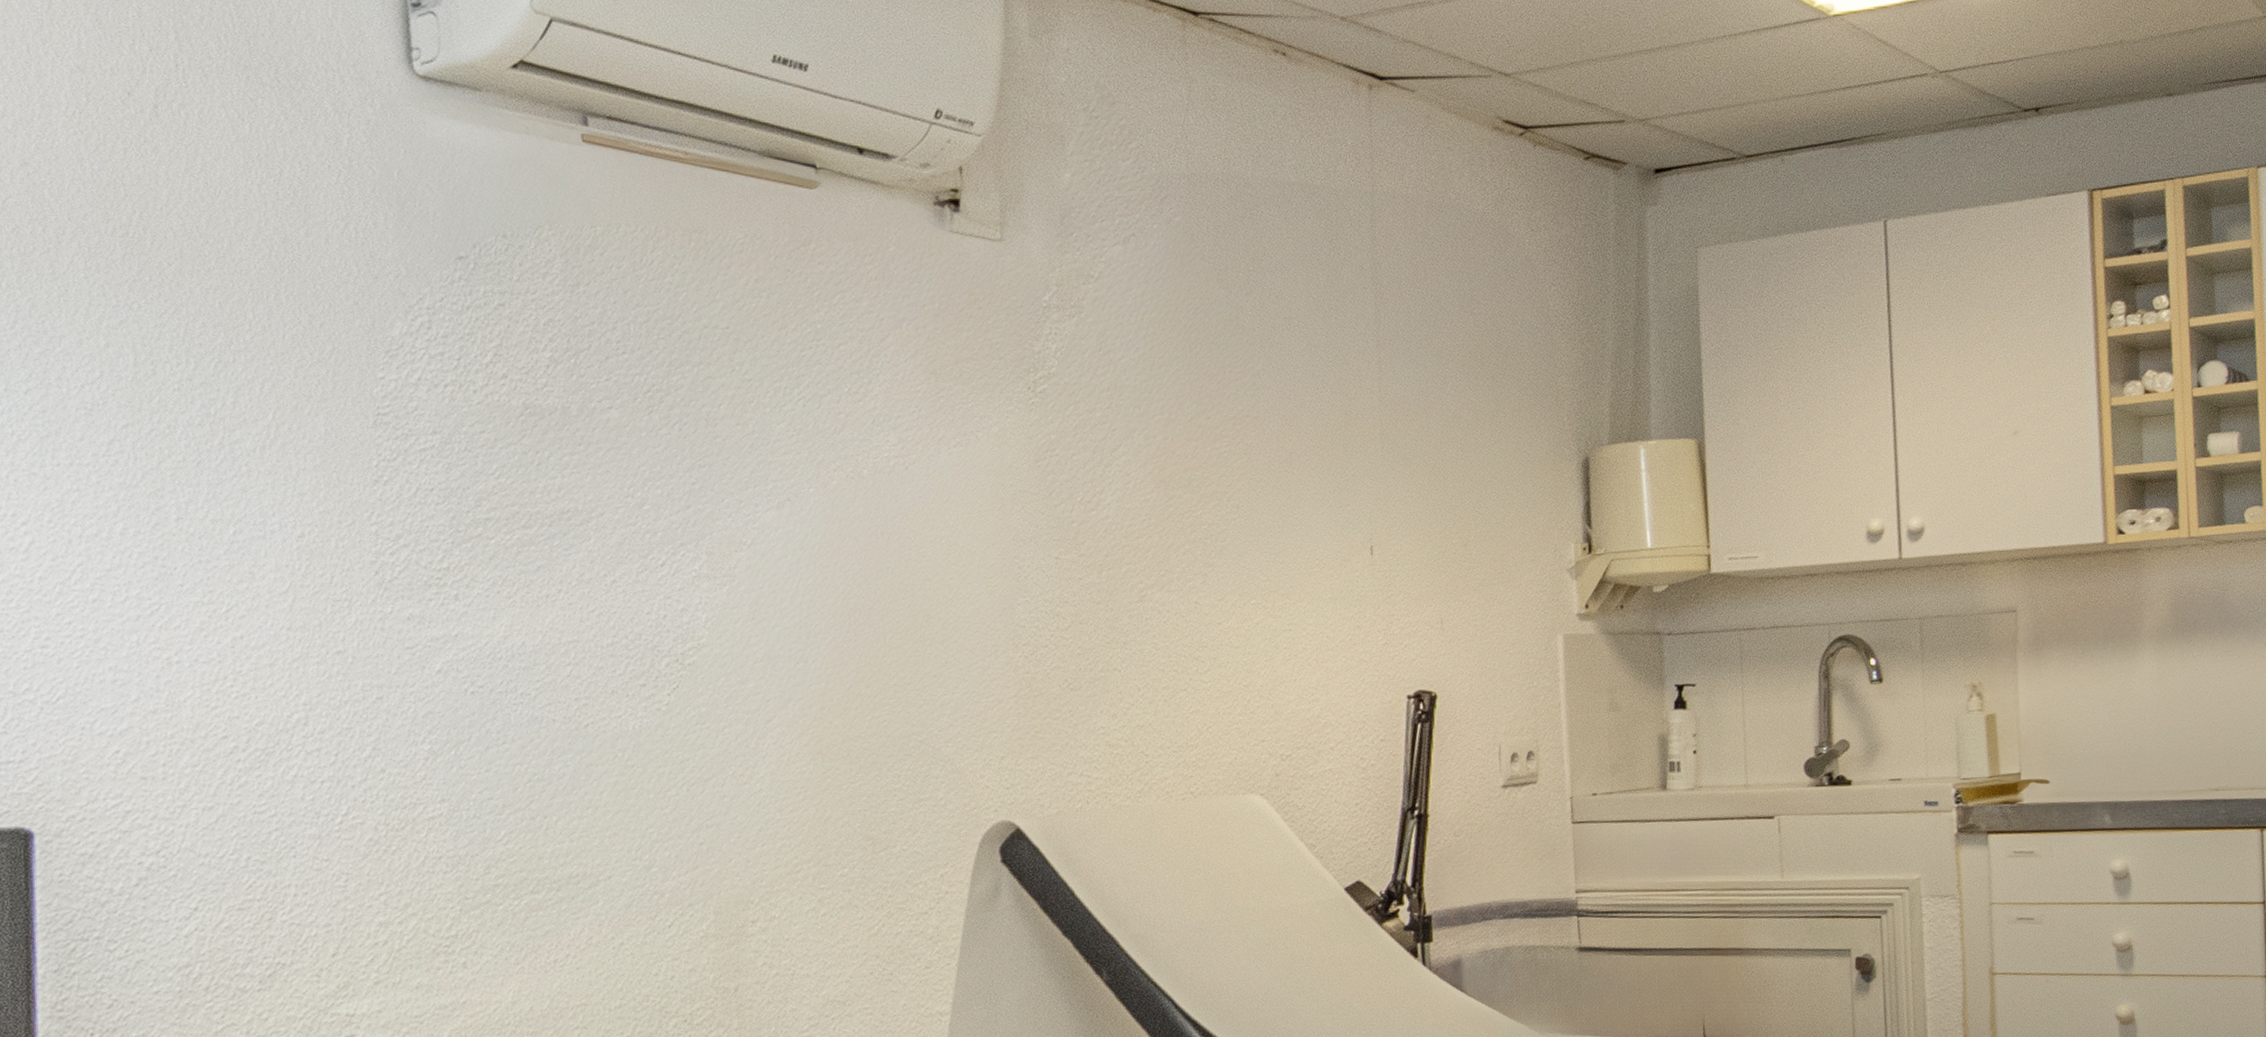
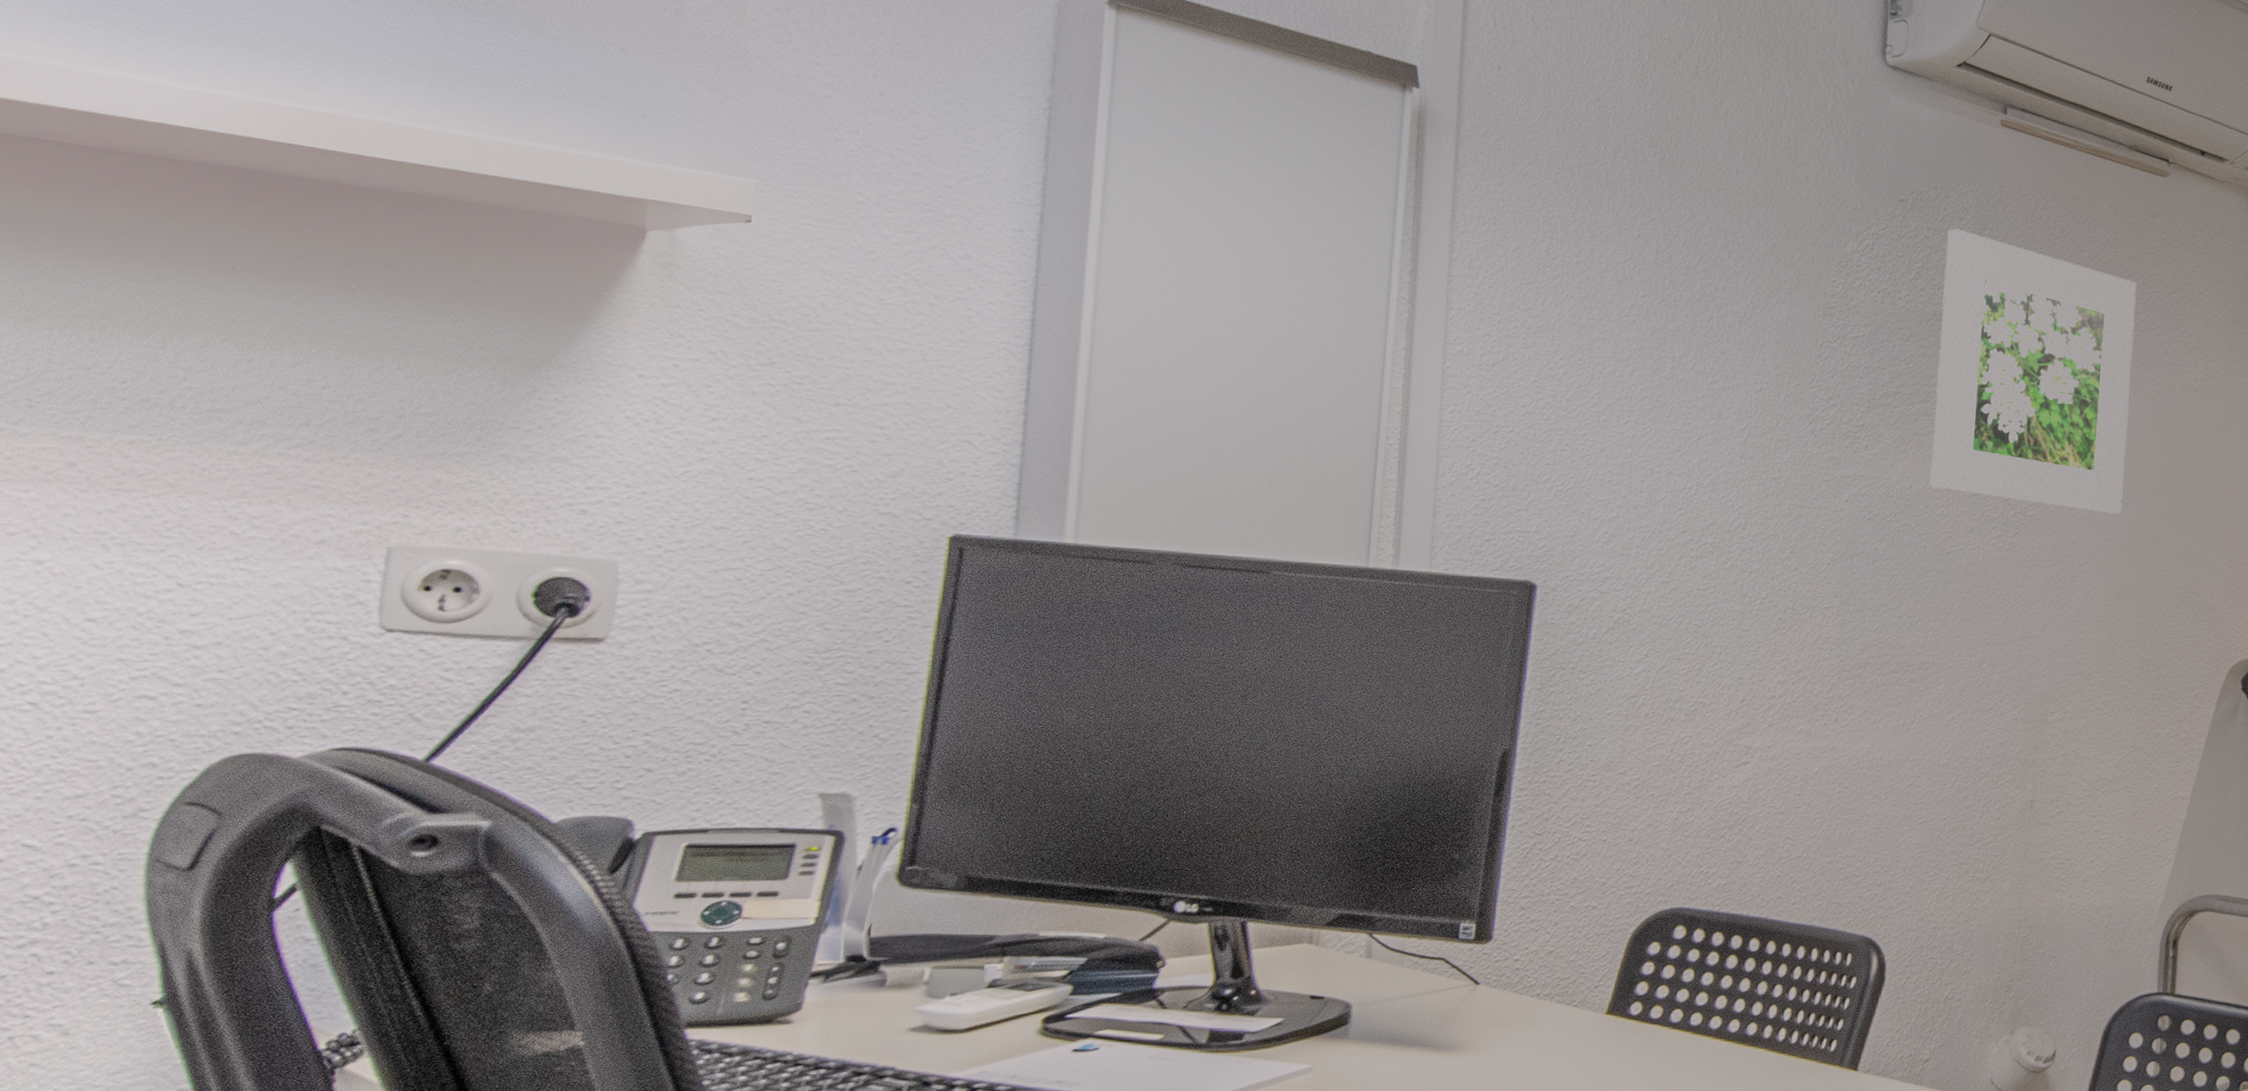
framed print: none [529,289,812,650] -> present [1930,228,2136,514]

